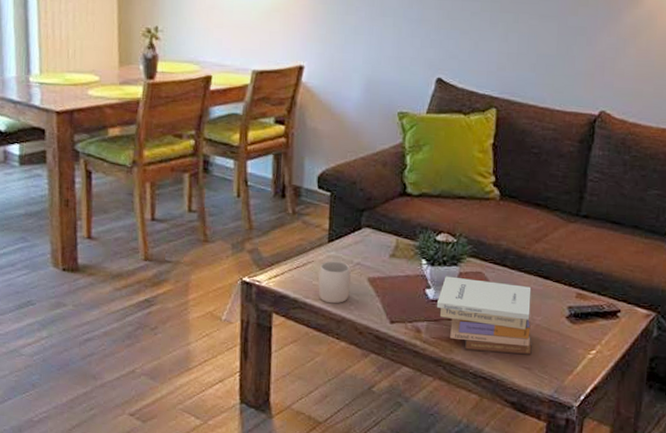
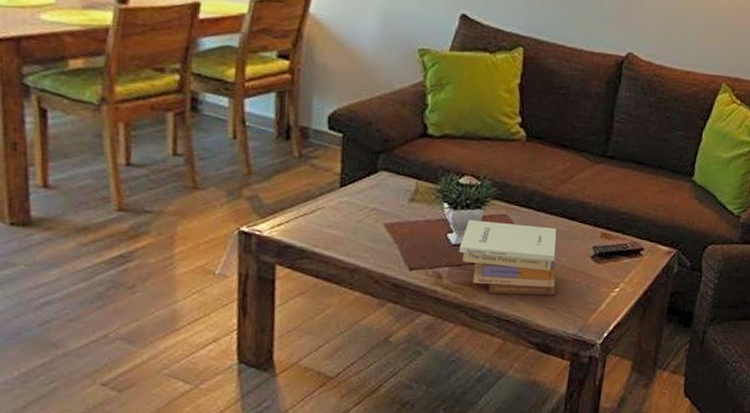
mug: present [318,261,351,304] -> none [328,207,366,252]

